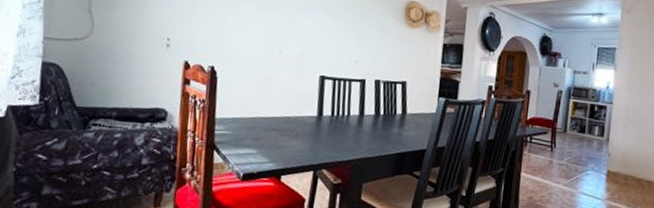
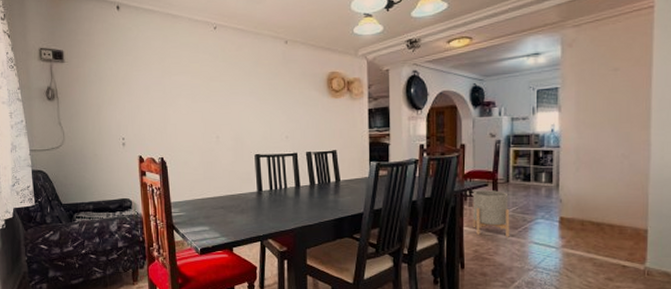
planter: none [529,137,565,186] -> present [472,190,510,237]

